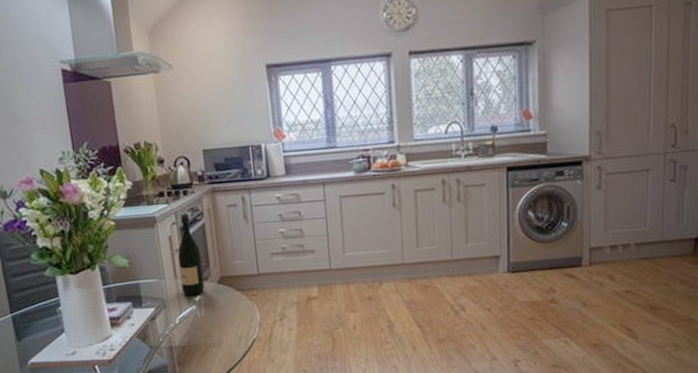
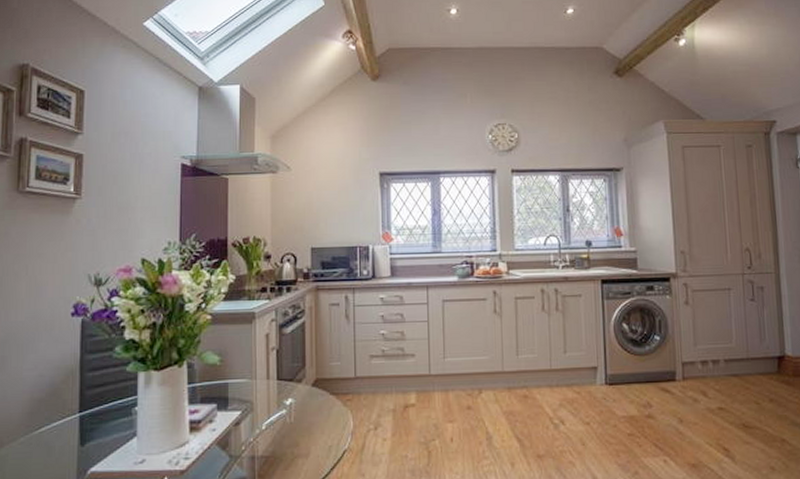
wine bottle: present [177,213,205,296] -> none [273,310,297,399]

